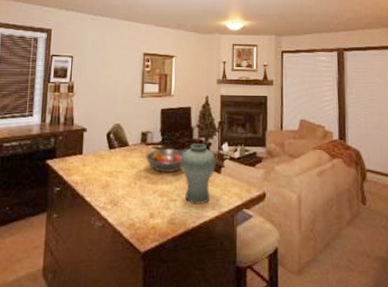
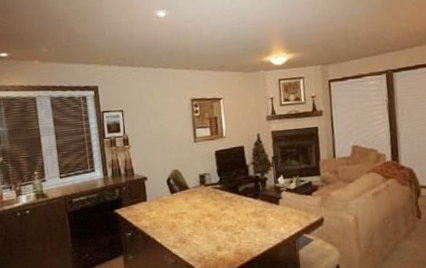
fruit bowl: present [145,148,185,172] -> none [206,186,243,209]
vase: present [181,144,216,204] -> none [240,179,274,235]

